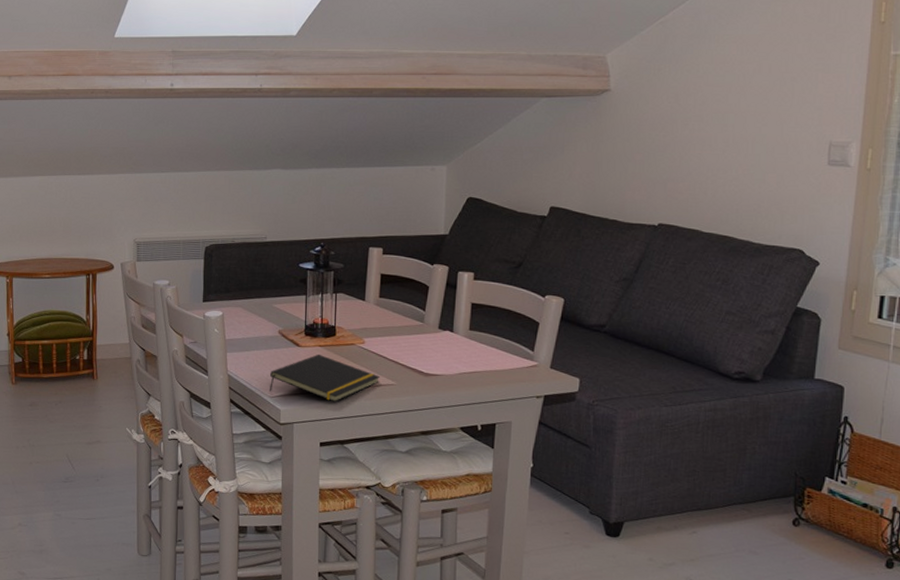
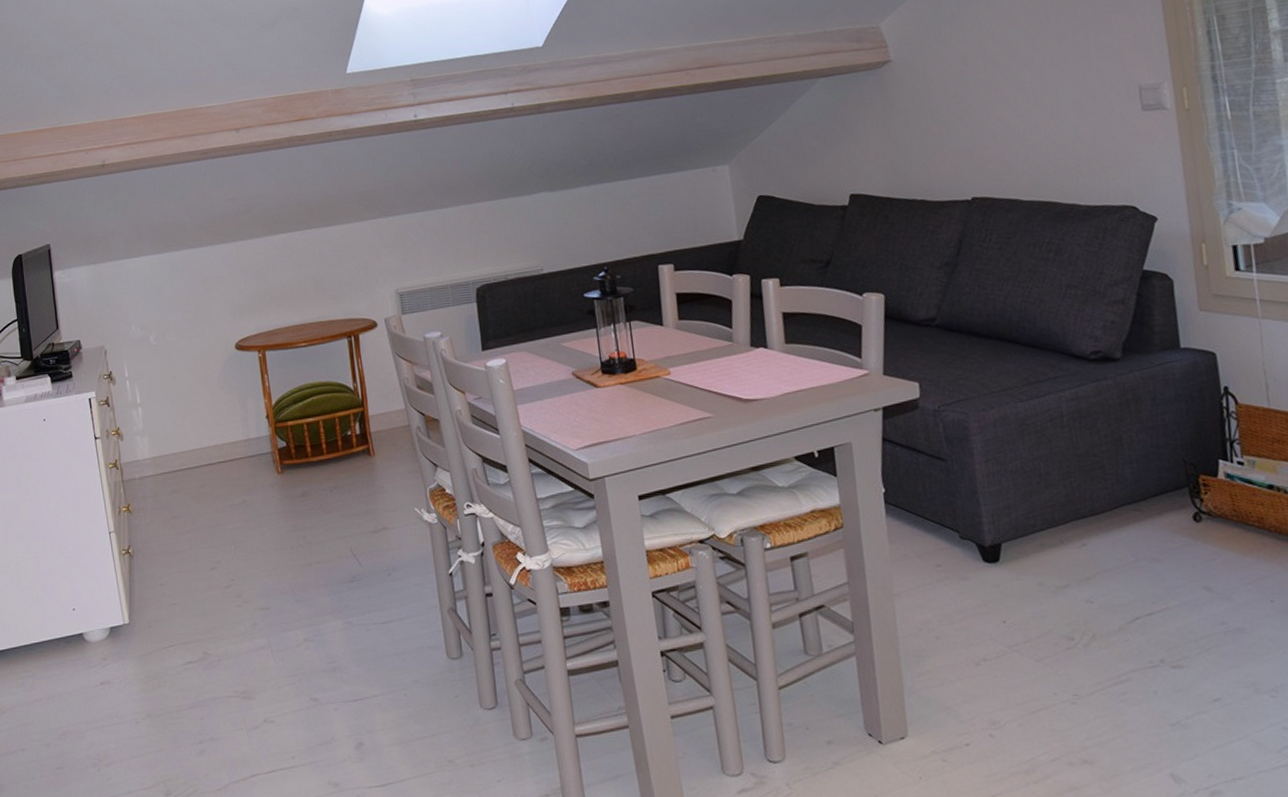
notepad: present [269,355,381,402] -> none [569,394,695,447]

